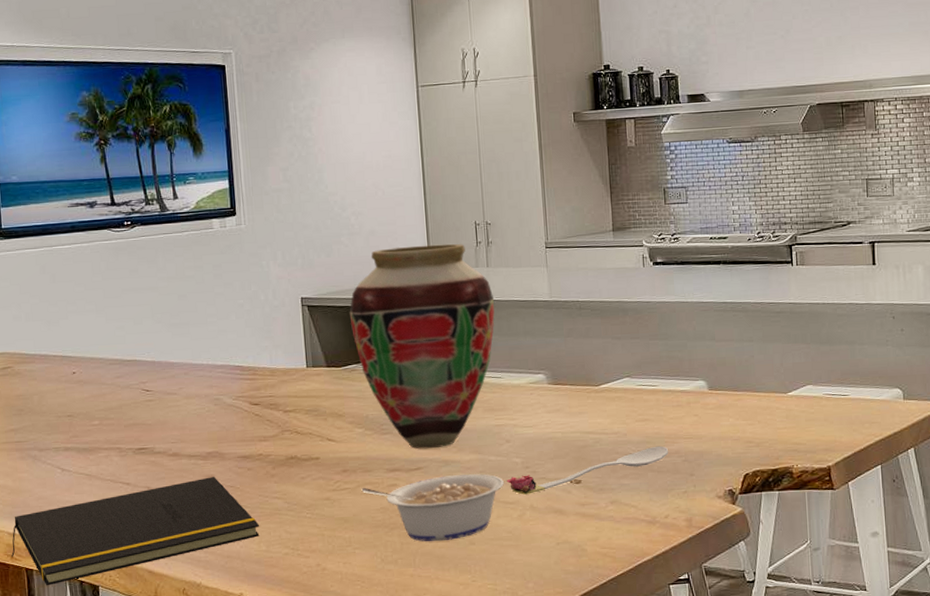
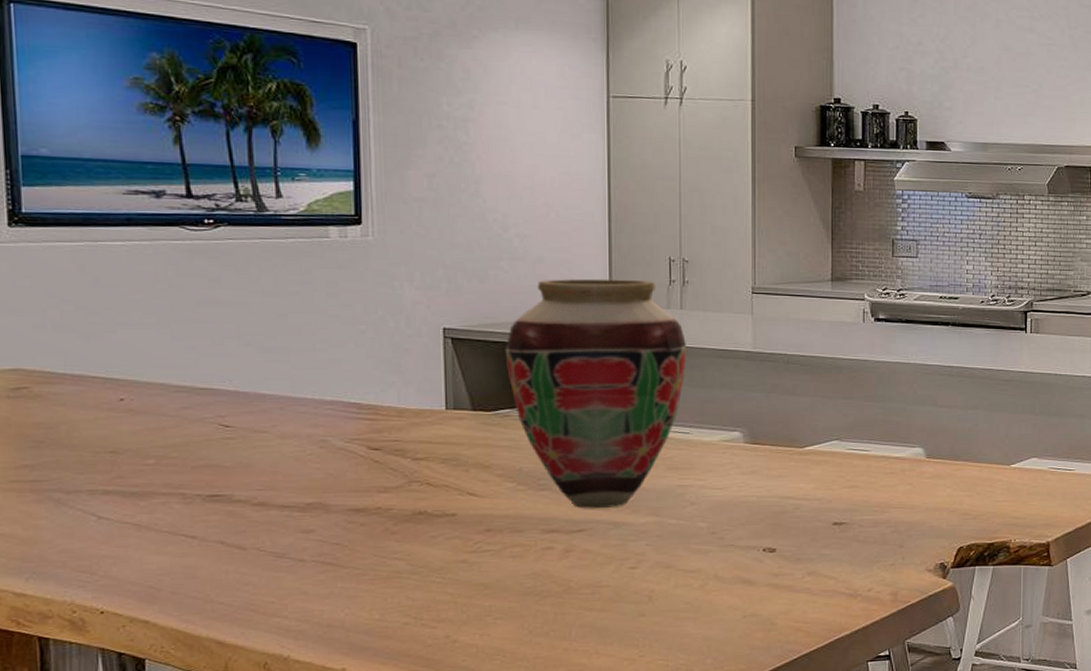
notepad: present [11,477,260,586] -> none [18,532,372,659]
legume: present [361,474,504,542] -> none [508,538,685,613]
spoon: present [506,446,669,495] -> none [687,515,878,563]

